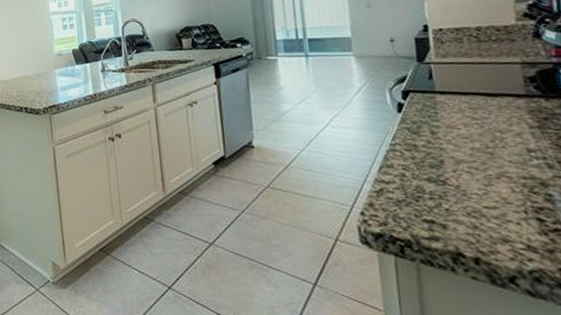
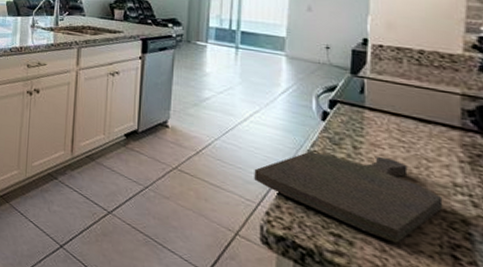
cutting board: none [343,137,522,218] -> present [254,151,443,243]

